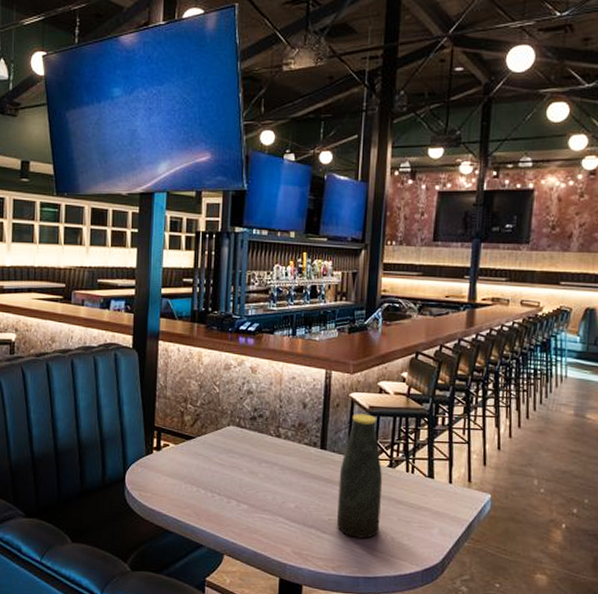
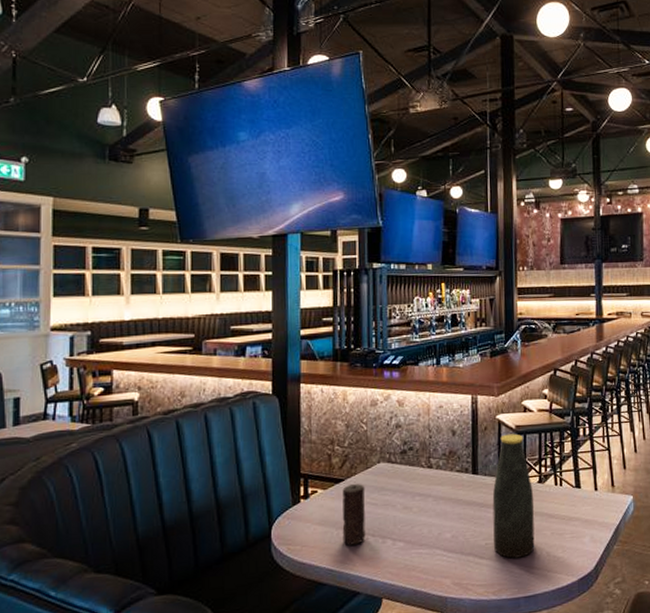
candle: none [190,443,214,501] -> present [342,484,366,545]

